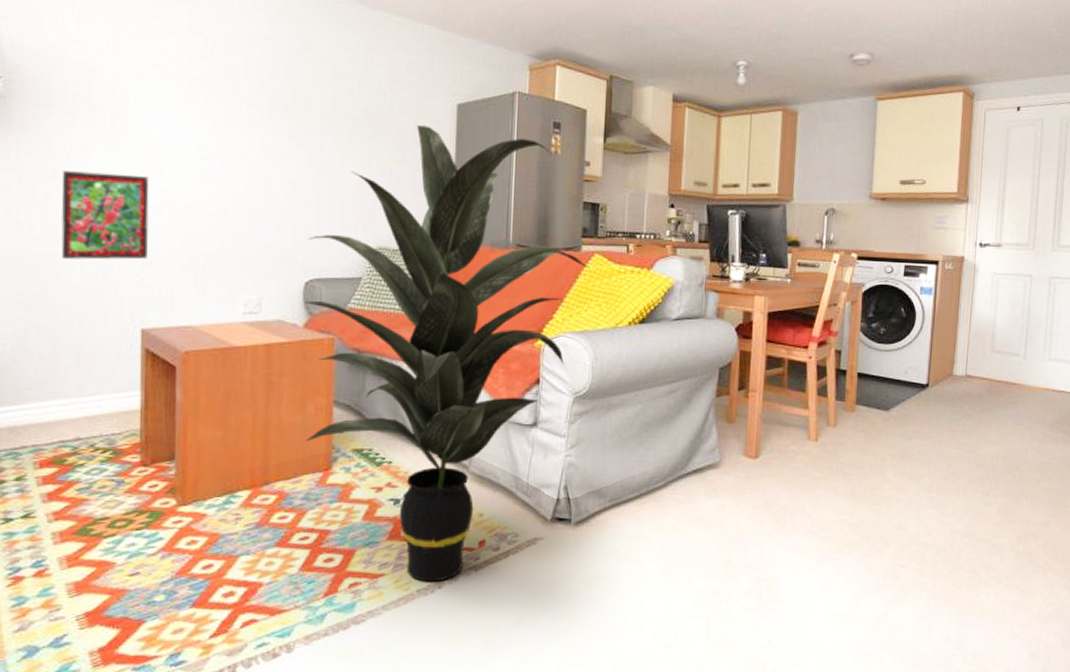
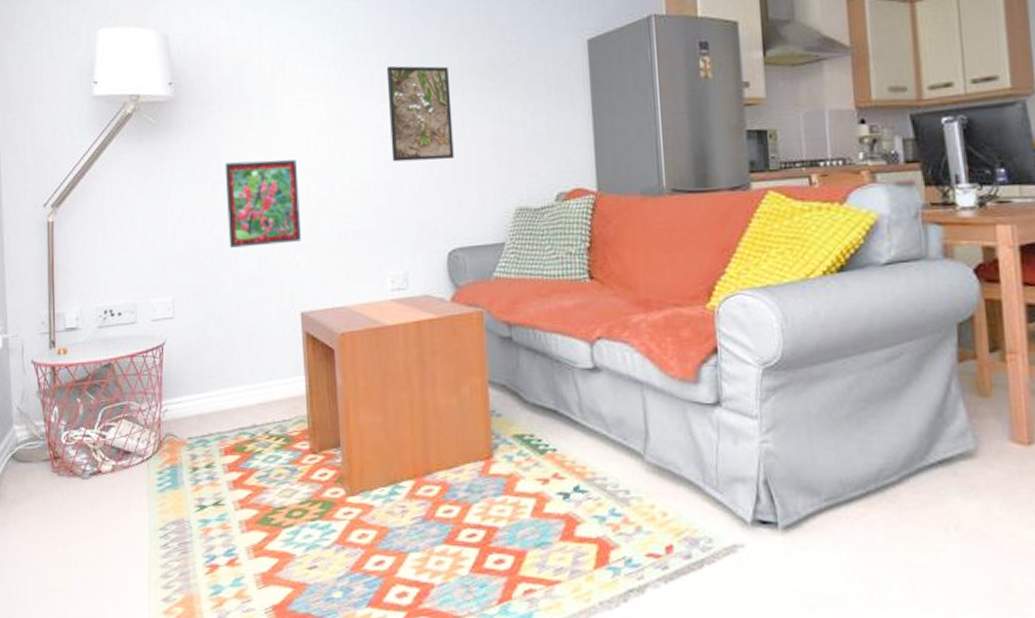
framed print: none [255,98,322,195] -> present [386,66,454,162]
indoor plant: present [305,125,590,582] -> none [446,66,764,594]

